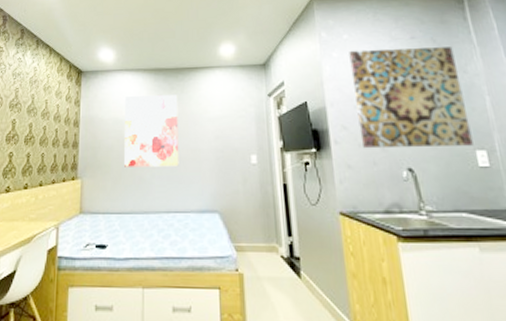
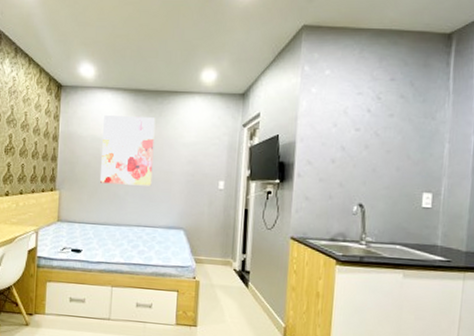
wall art: present [349,47,473,149] -> none [322,87,428,188]

